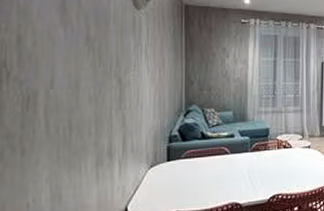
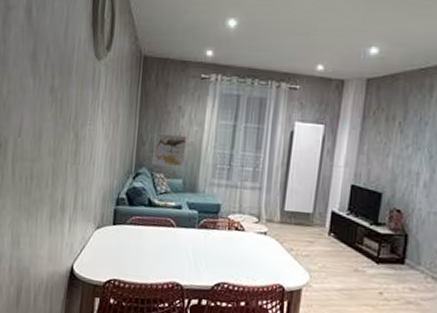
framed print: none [202,72,233,102] -> present [152,132,187,168]

